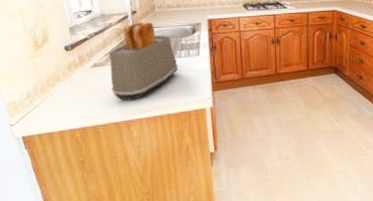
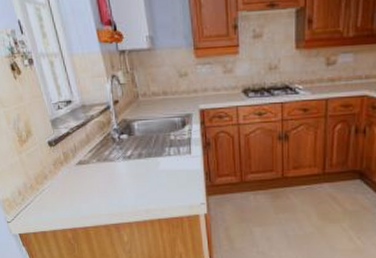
toaster: present [108,22,179,101] -> none [92,113,168,202]

